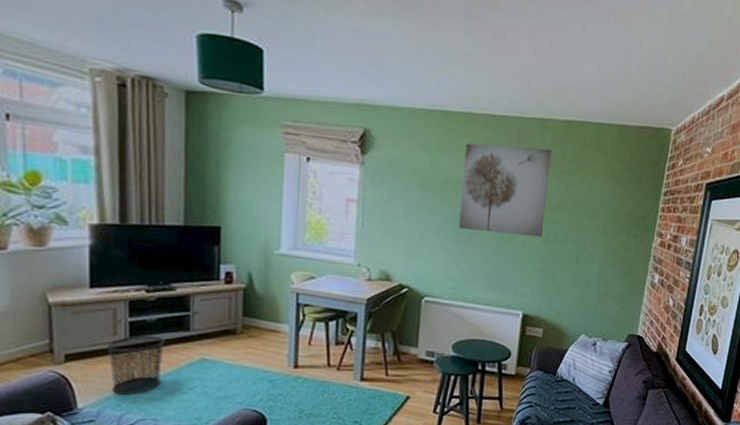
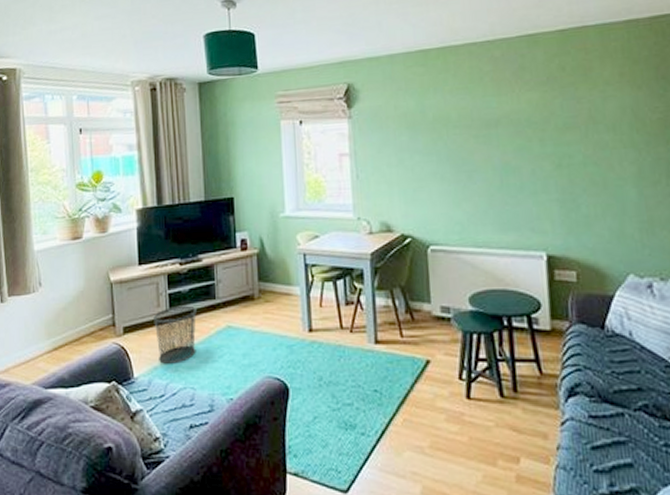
wall art: present [459,143,552,238] -> none [450,64,554,167]

